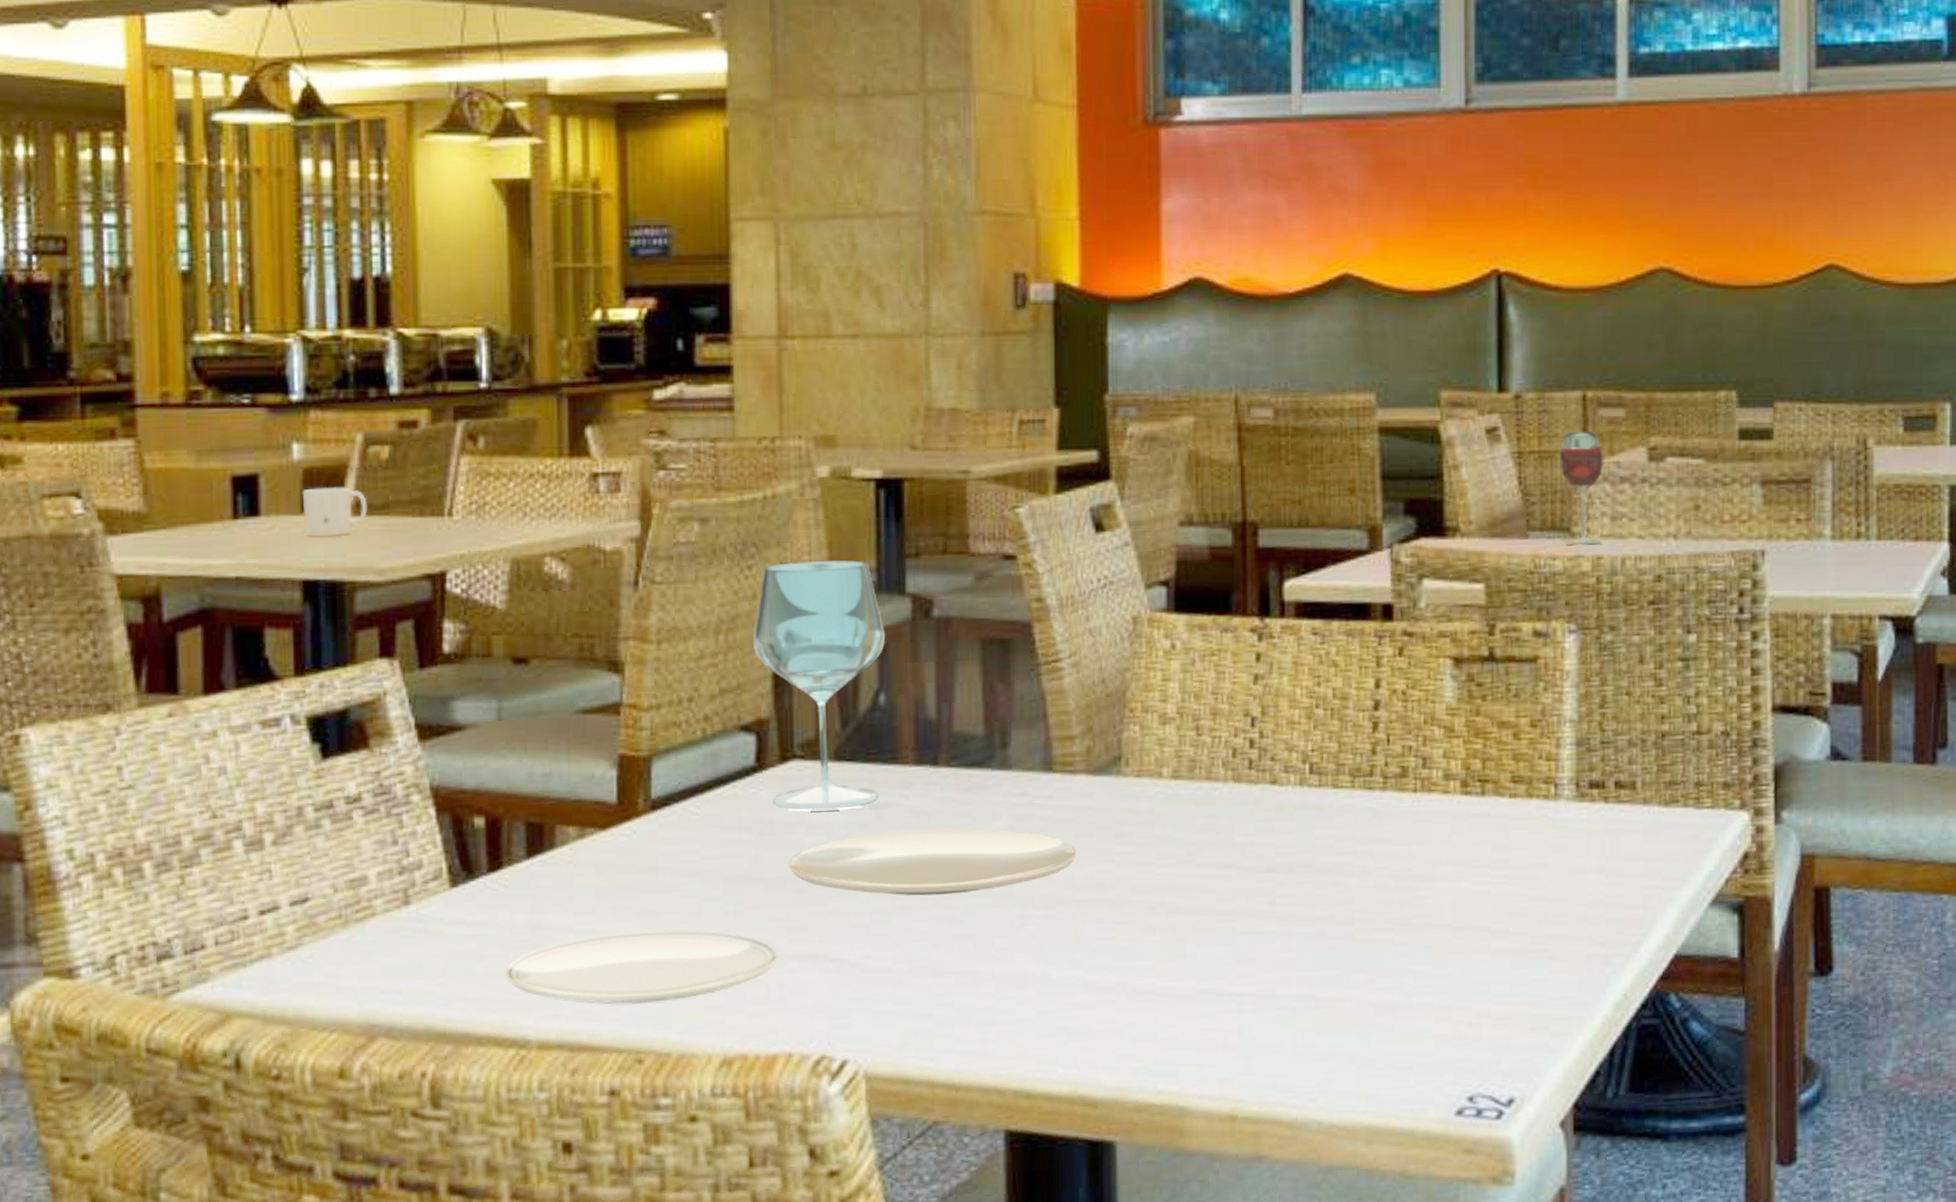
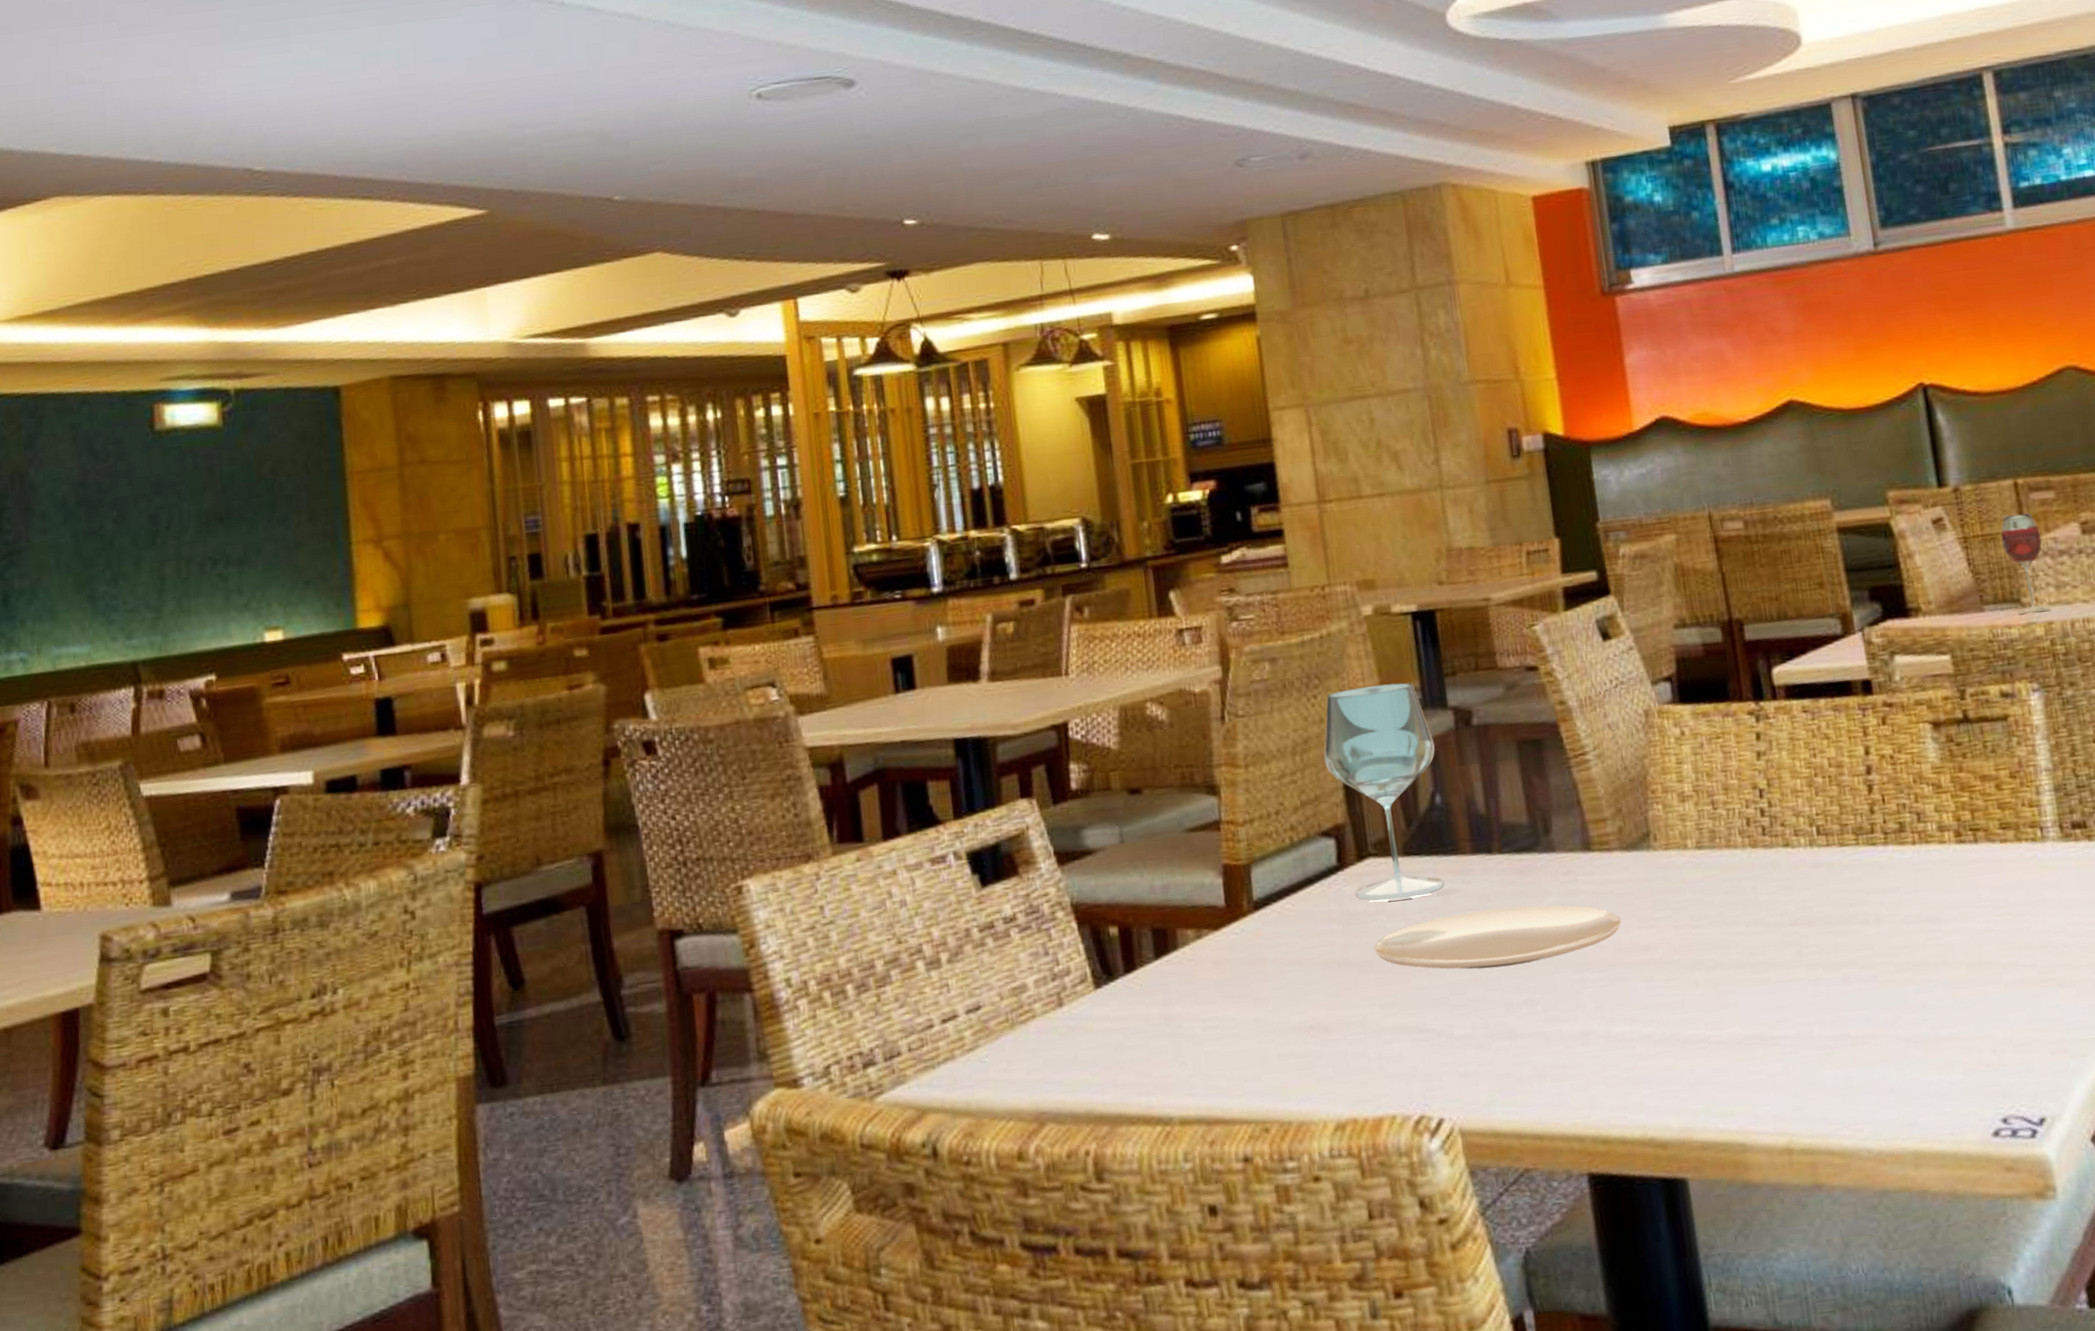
mug: present [302,487,368,537] -> none [947,659,1001,703]
plate: present [505,929,779,1004] -> none [1146,1011,1375,1082]

